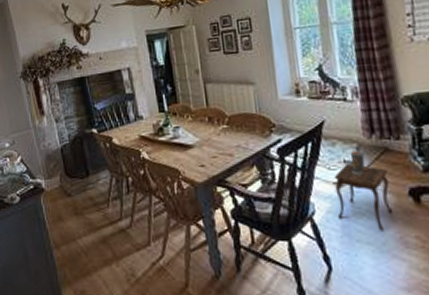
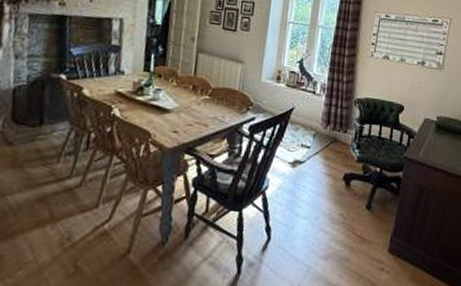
side table: present [334,148,393,231] -> none [286,136,333,208]

